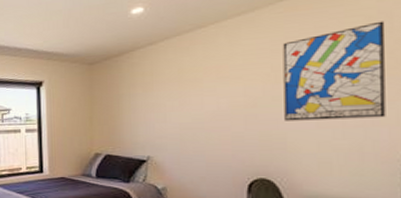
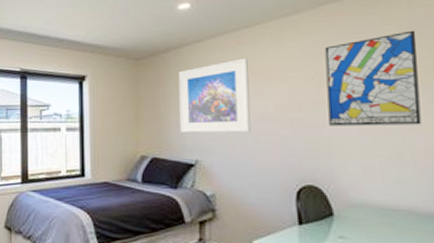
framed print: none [131,57,203,131] -> present [178,57,251,133]

